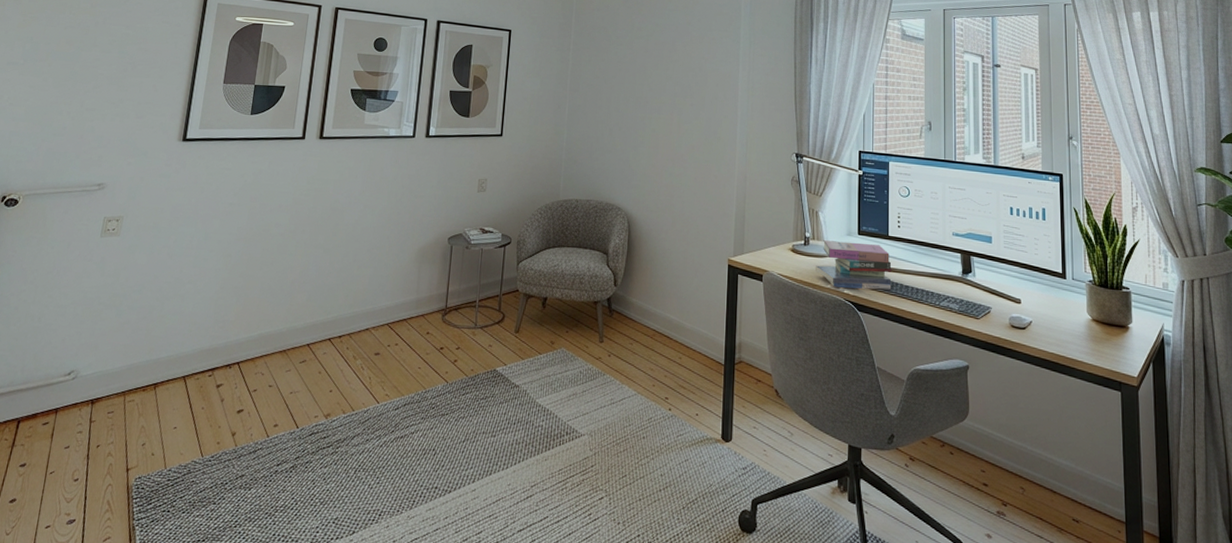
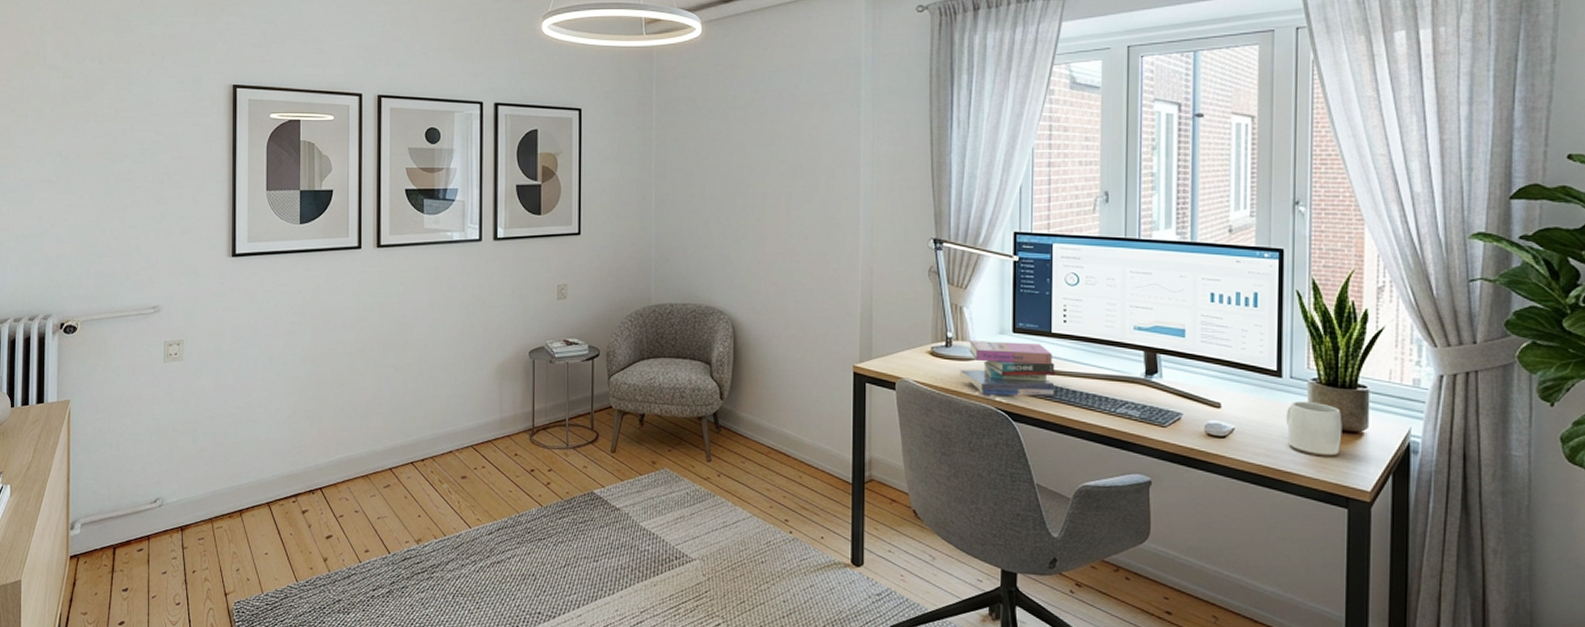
mug: none [1070,299,1113,347] -> present [1285,400,1342,457]

